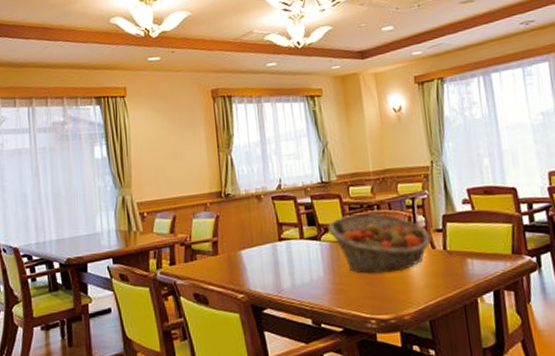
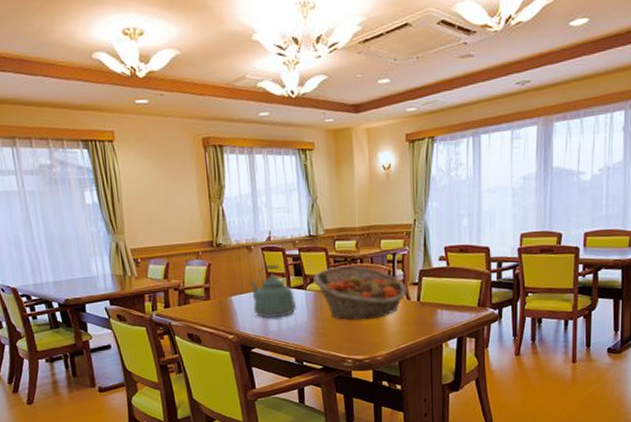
kettle: none [261,213,311,274] -> present [251,264,296,318]

